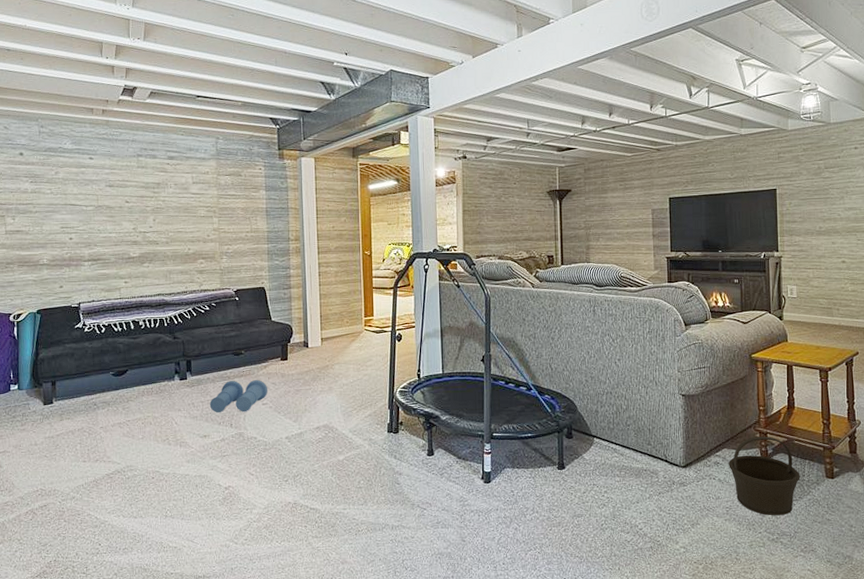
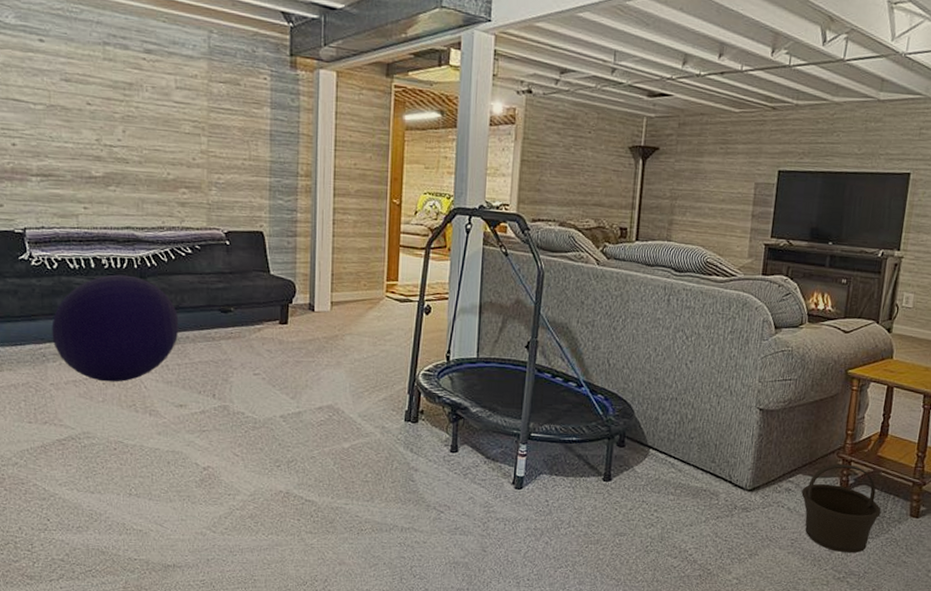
exercise ball: none [101,332,201,422] -> present [51,274,179,382]
dumbbells: present [210,380,268,413] -> none [188,342,262,381]

